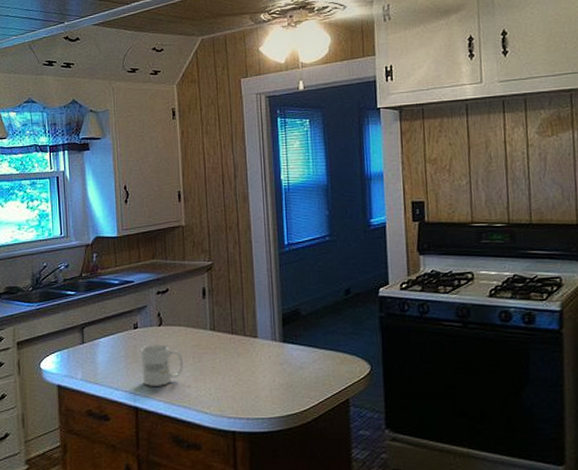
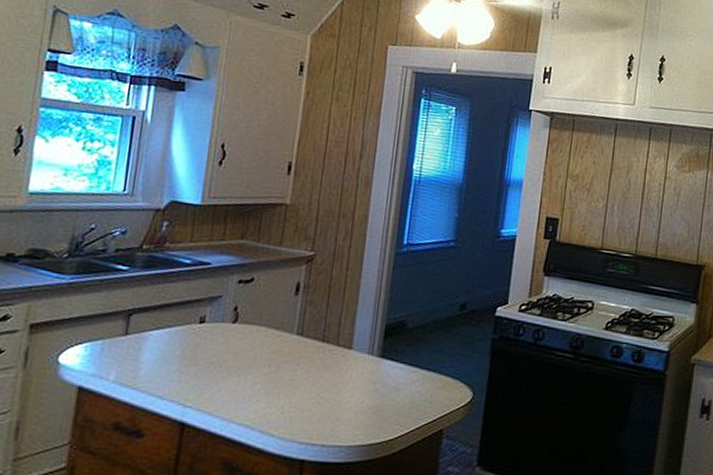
mug: present [140,344,184,386] -> none [198,345,257,398]

